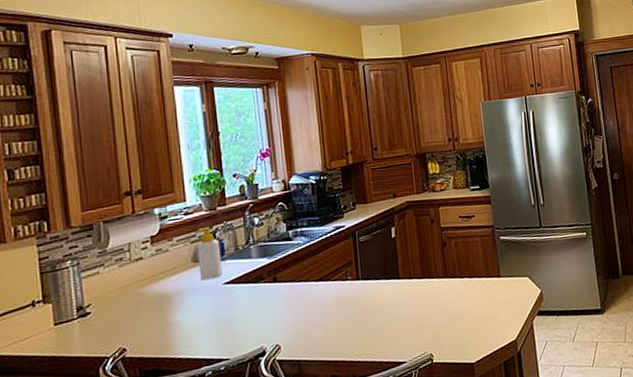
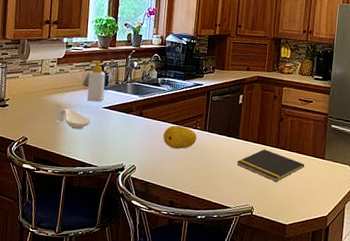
spoon rest: none [161,295,210,321] -> present [55,108,91,130]
fruit: none [307,280,351,311] -> present [162,125,197,149]
notepad: none [402,282,481,317] -> present [236,149,305,182]

